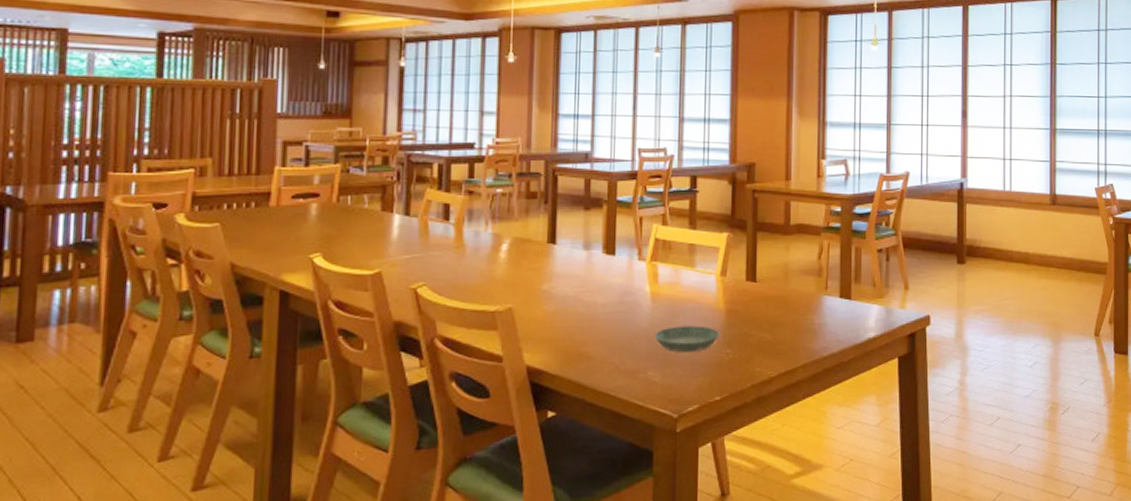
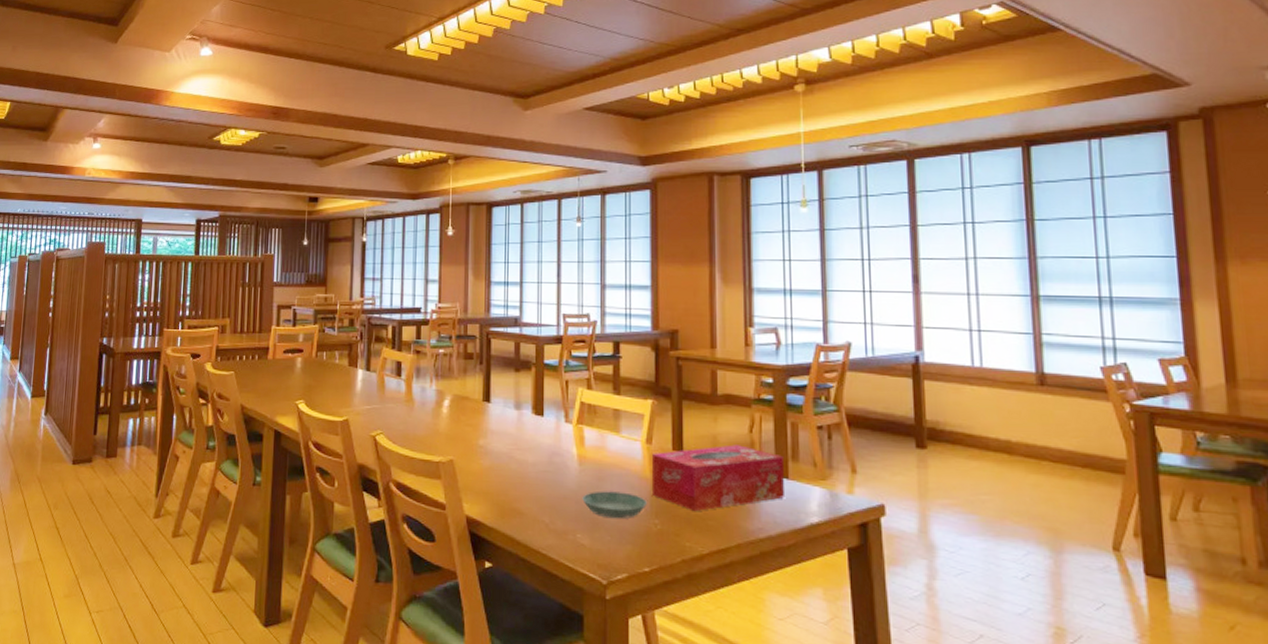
tissue box: none [725,271,848,338] -> present [651,445,786,512]

